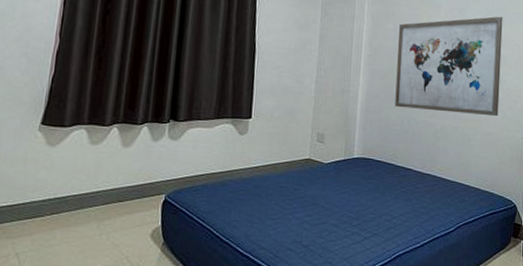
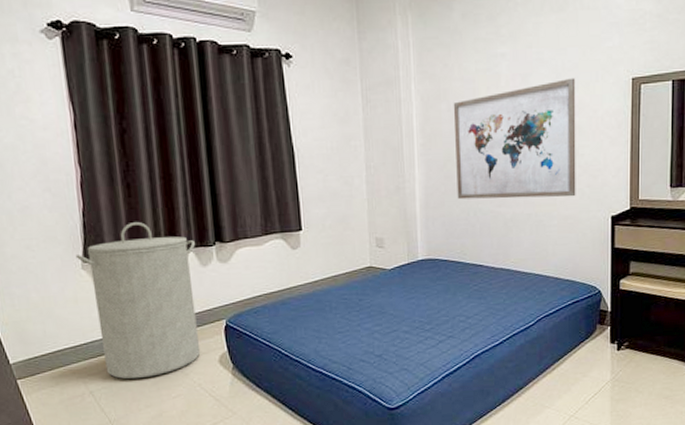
laundry hamper: none [35,92,152,245] -> present [75,221,201,379]

